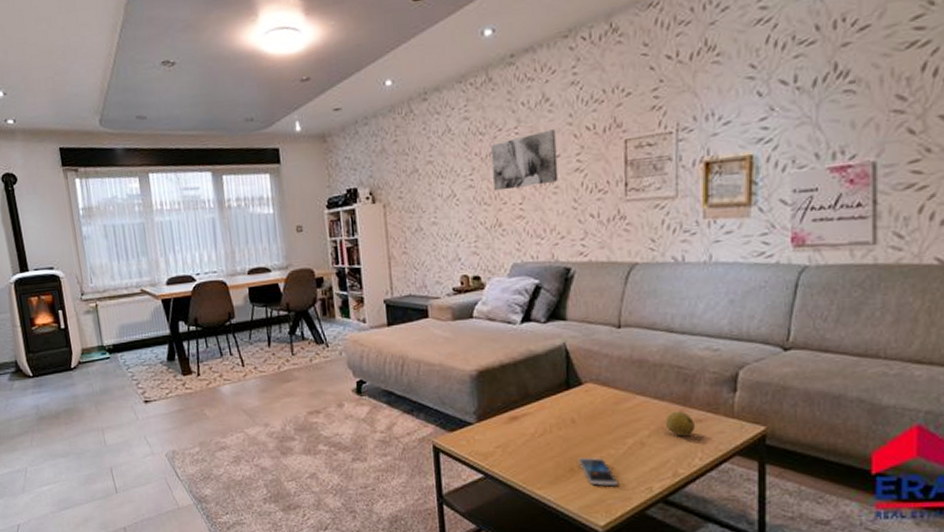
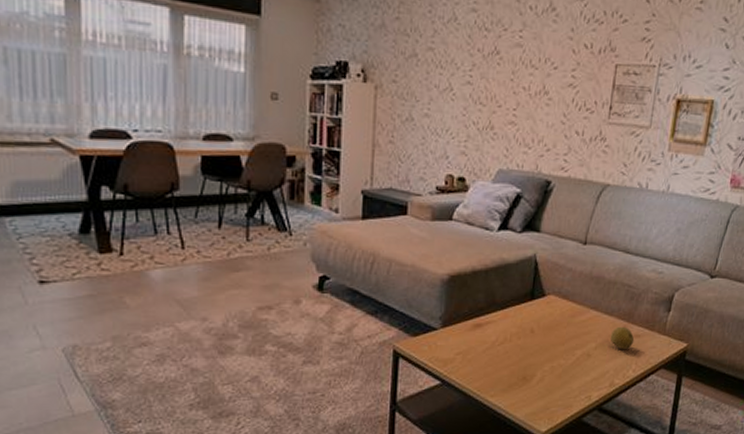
wall art: present [490,129,559,191] -> none [490,40,557,94]
smartphone: present [579,458,619,486] -> none [532,367,564,394]

